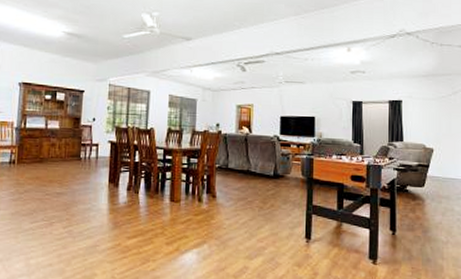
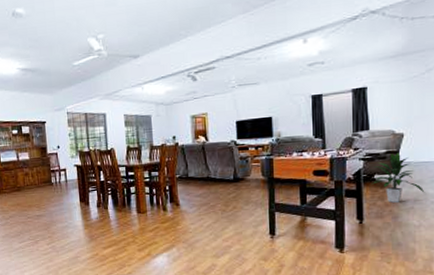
indoor plant: none [404,167,452,216] -> present [372,153,425,203]

